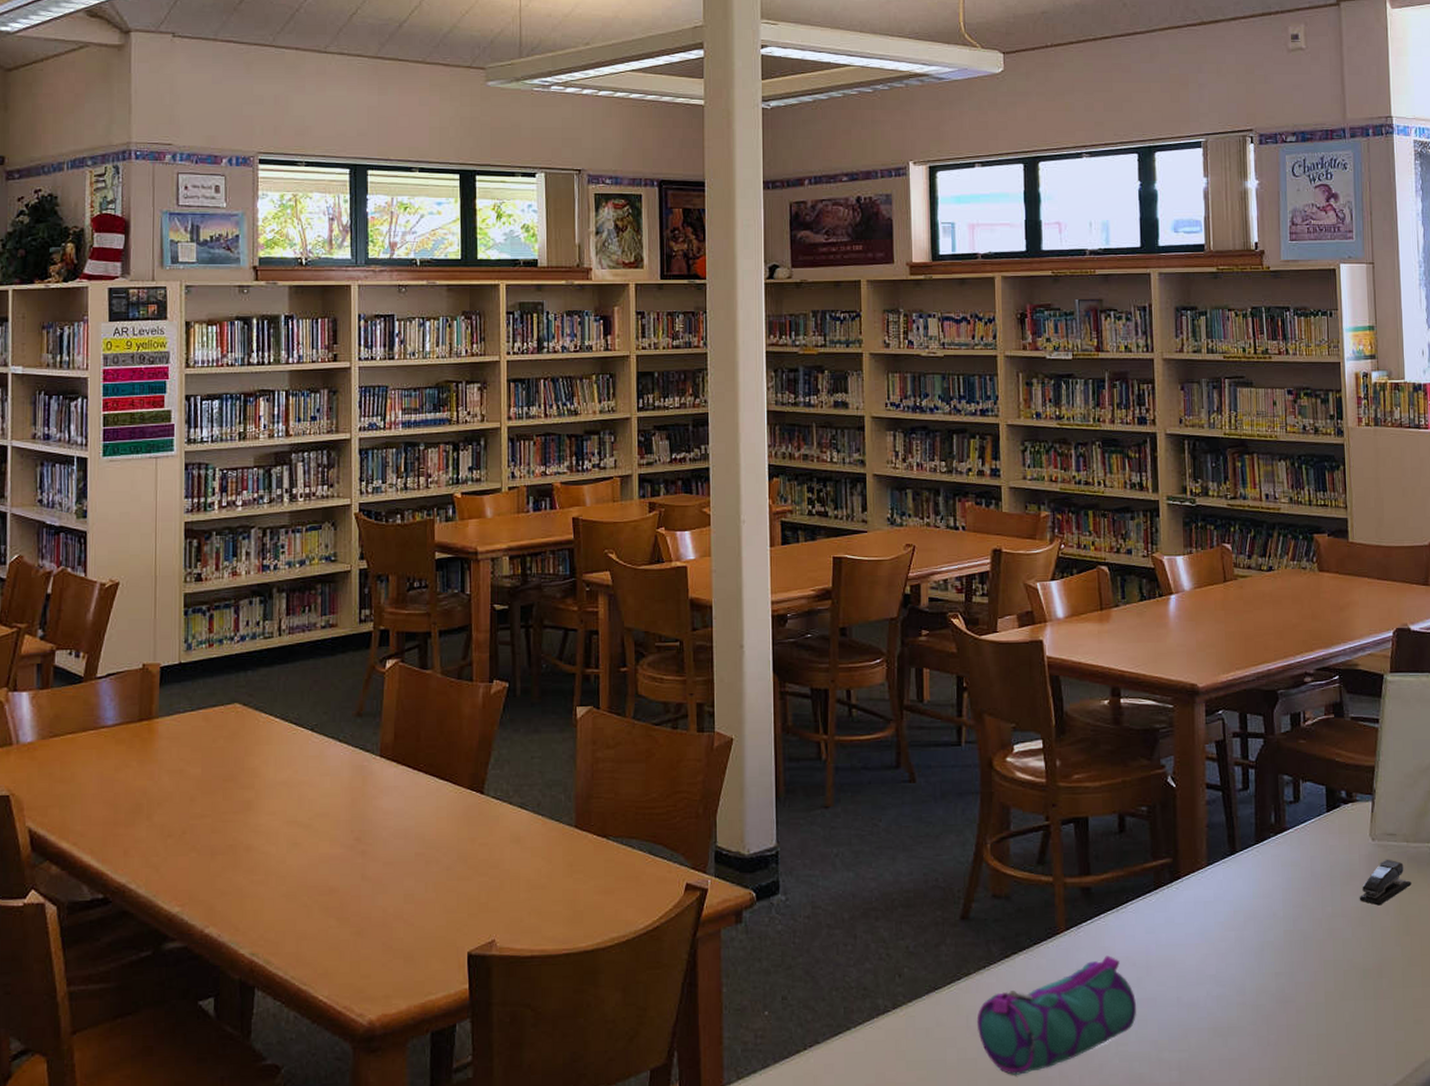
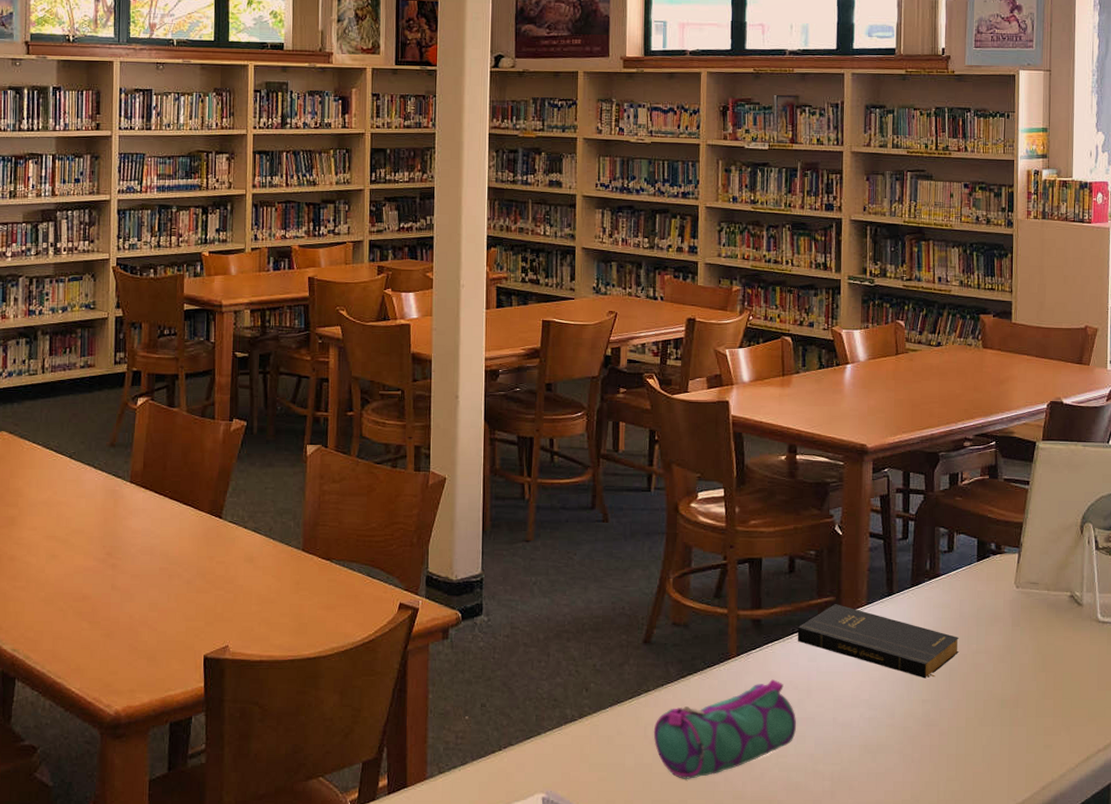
book: none [1132,866,1313,948] -> present [797,604,959,679]
stapler: present [1359,859,1412,906] -> none [1001,604,1050,645]

